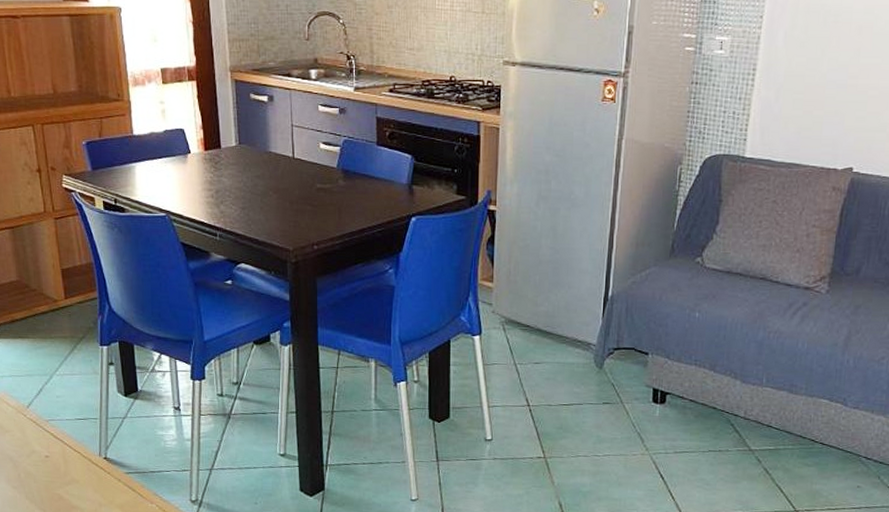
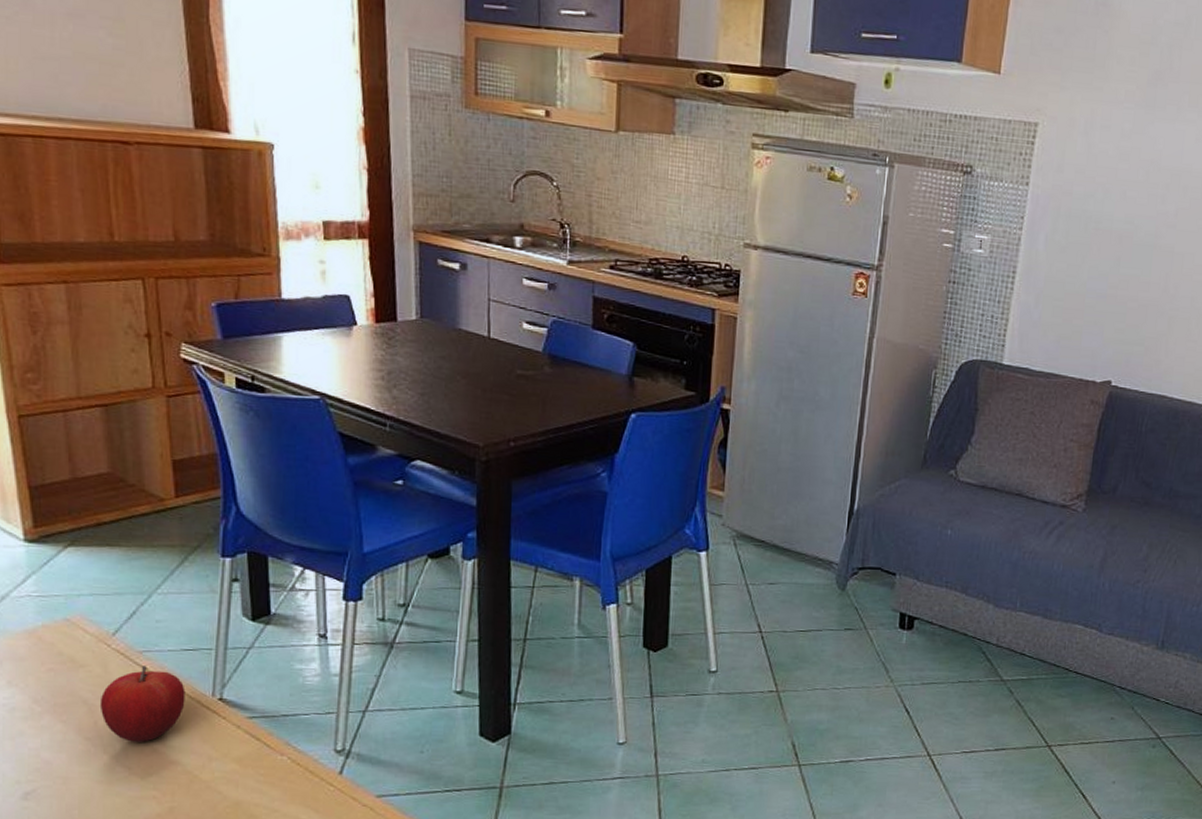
fruit: none [21,431,81,491] -> present [99,666,186,742]

